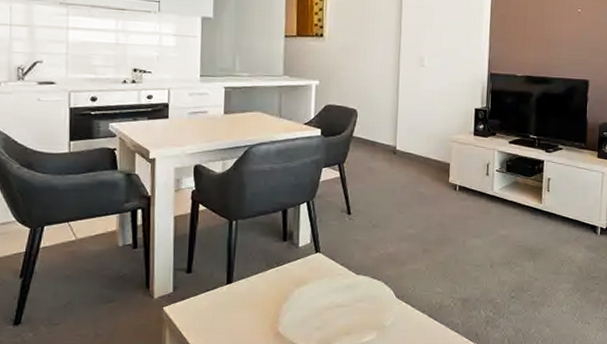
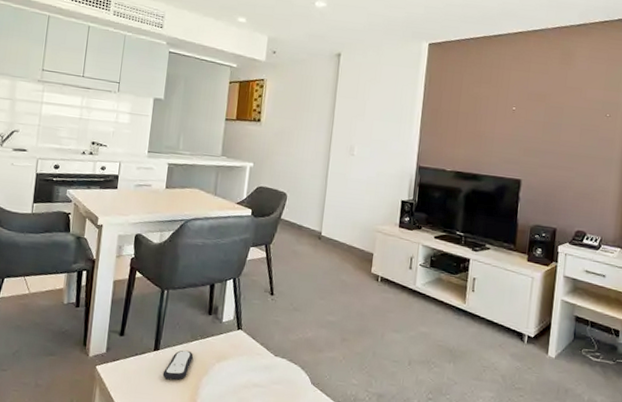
remote control: none [238,279,270,312] -> present [162,350,193,380]

